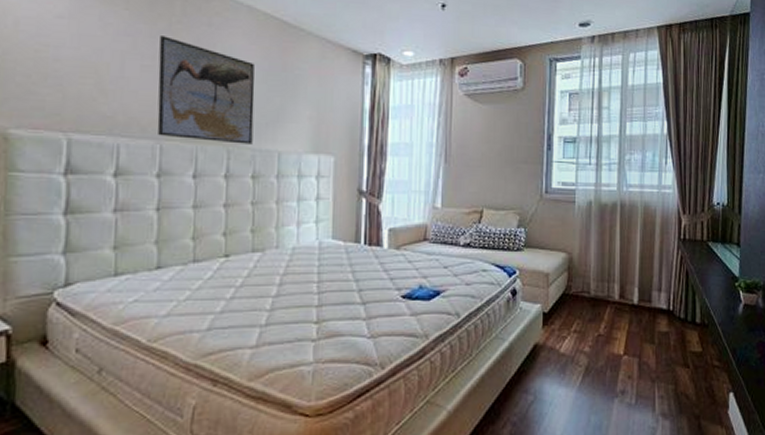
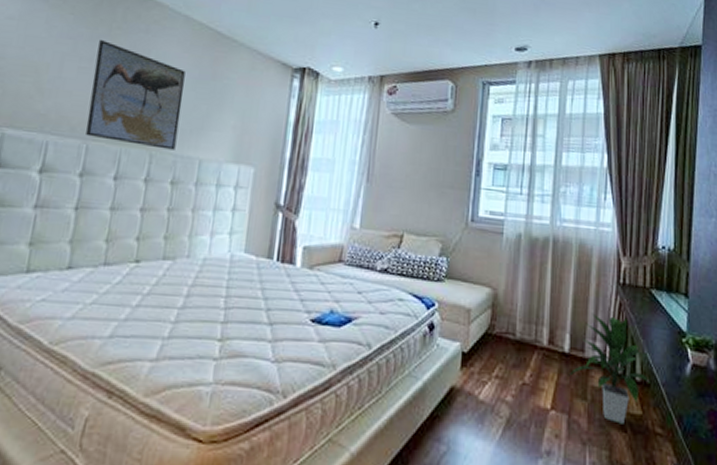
indoor plant: none [638,267,708,361] -> present [568,313,650,424]

